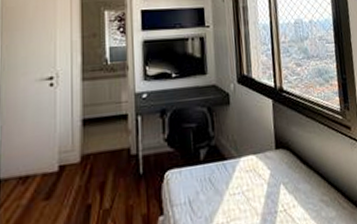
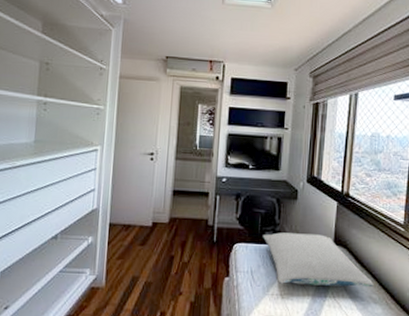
pillow: none [197,139,323,209] -> present [262,232,374,287]

